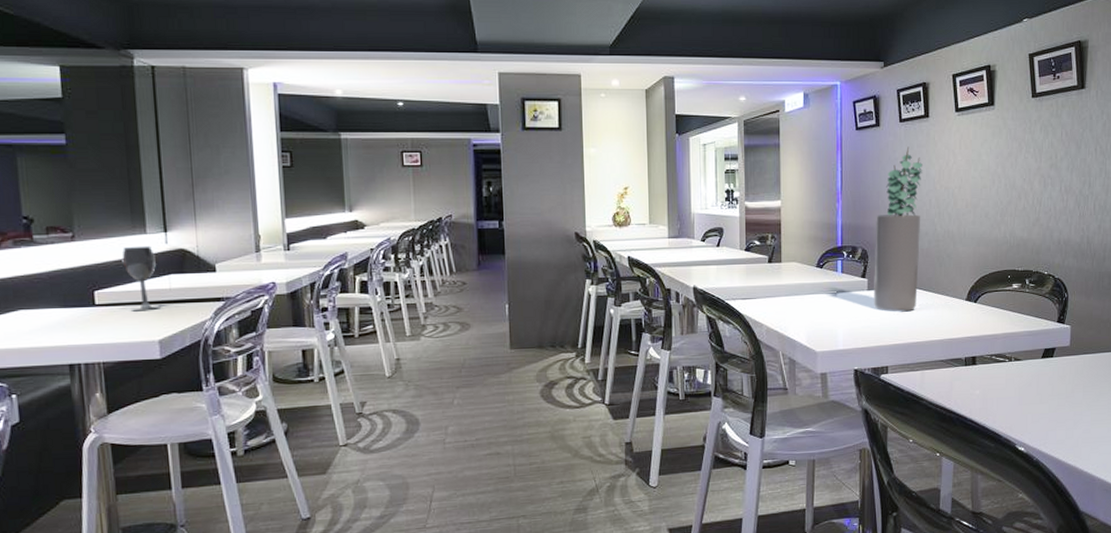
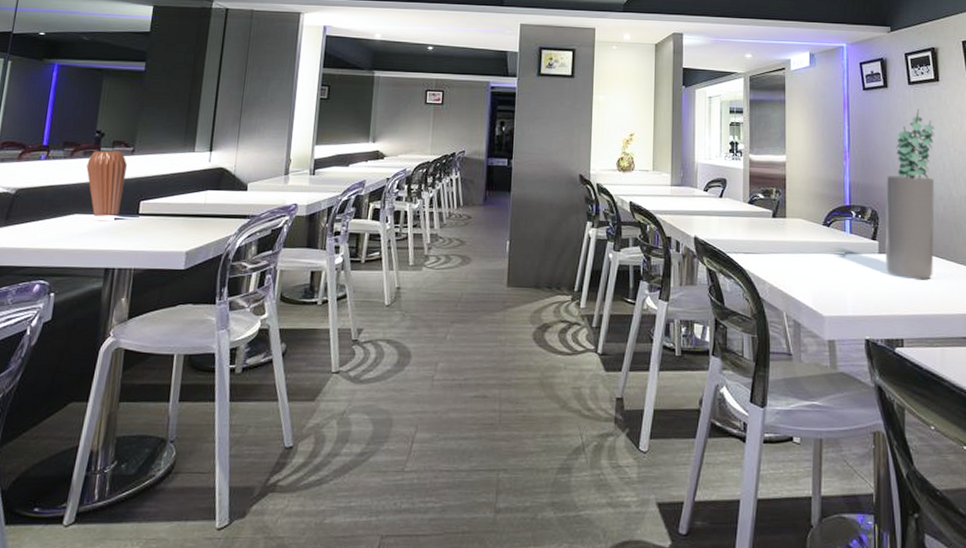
vase: none [20,237,72,310] -> present [86,150,127,216]
wine glass: present [121,245,160,312] -> none [168,162,198,223]

